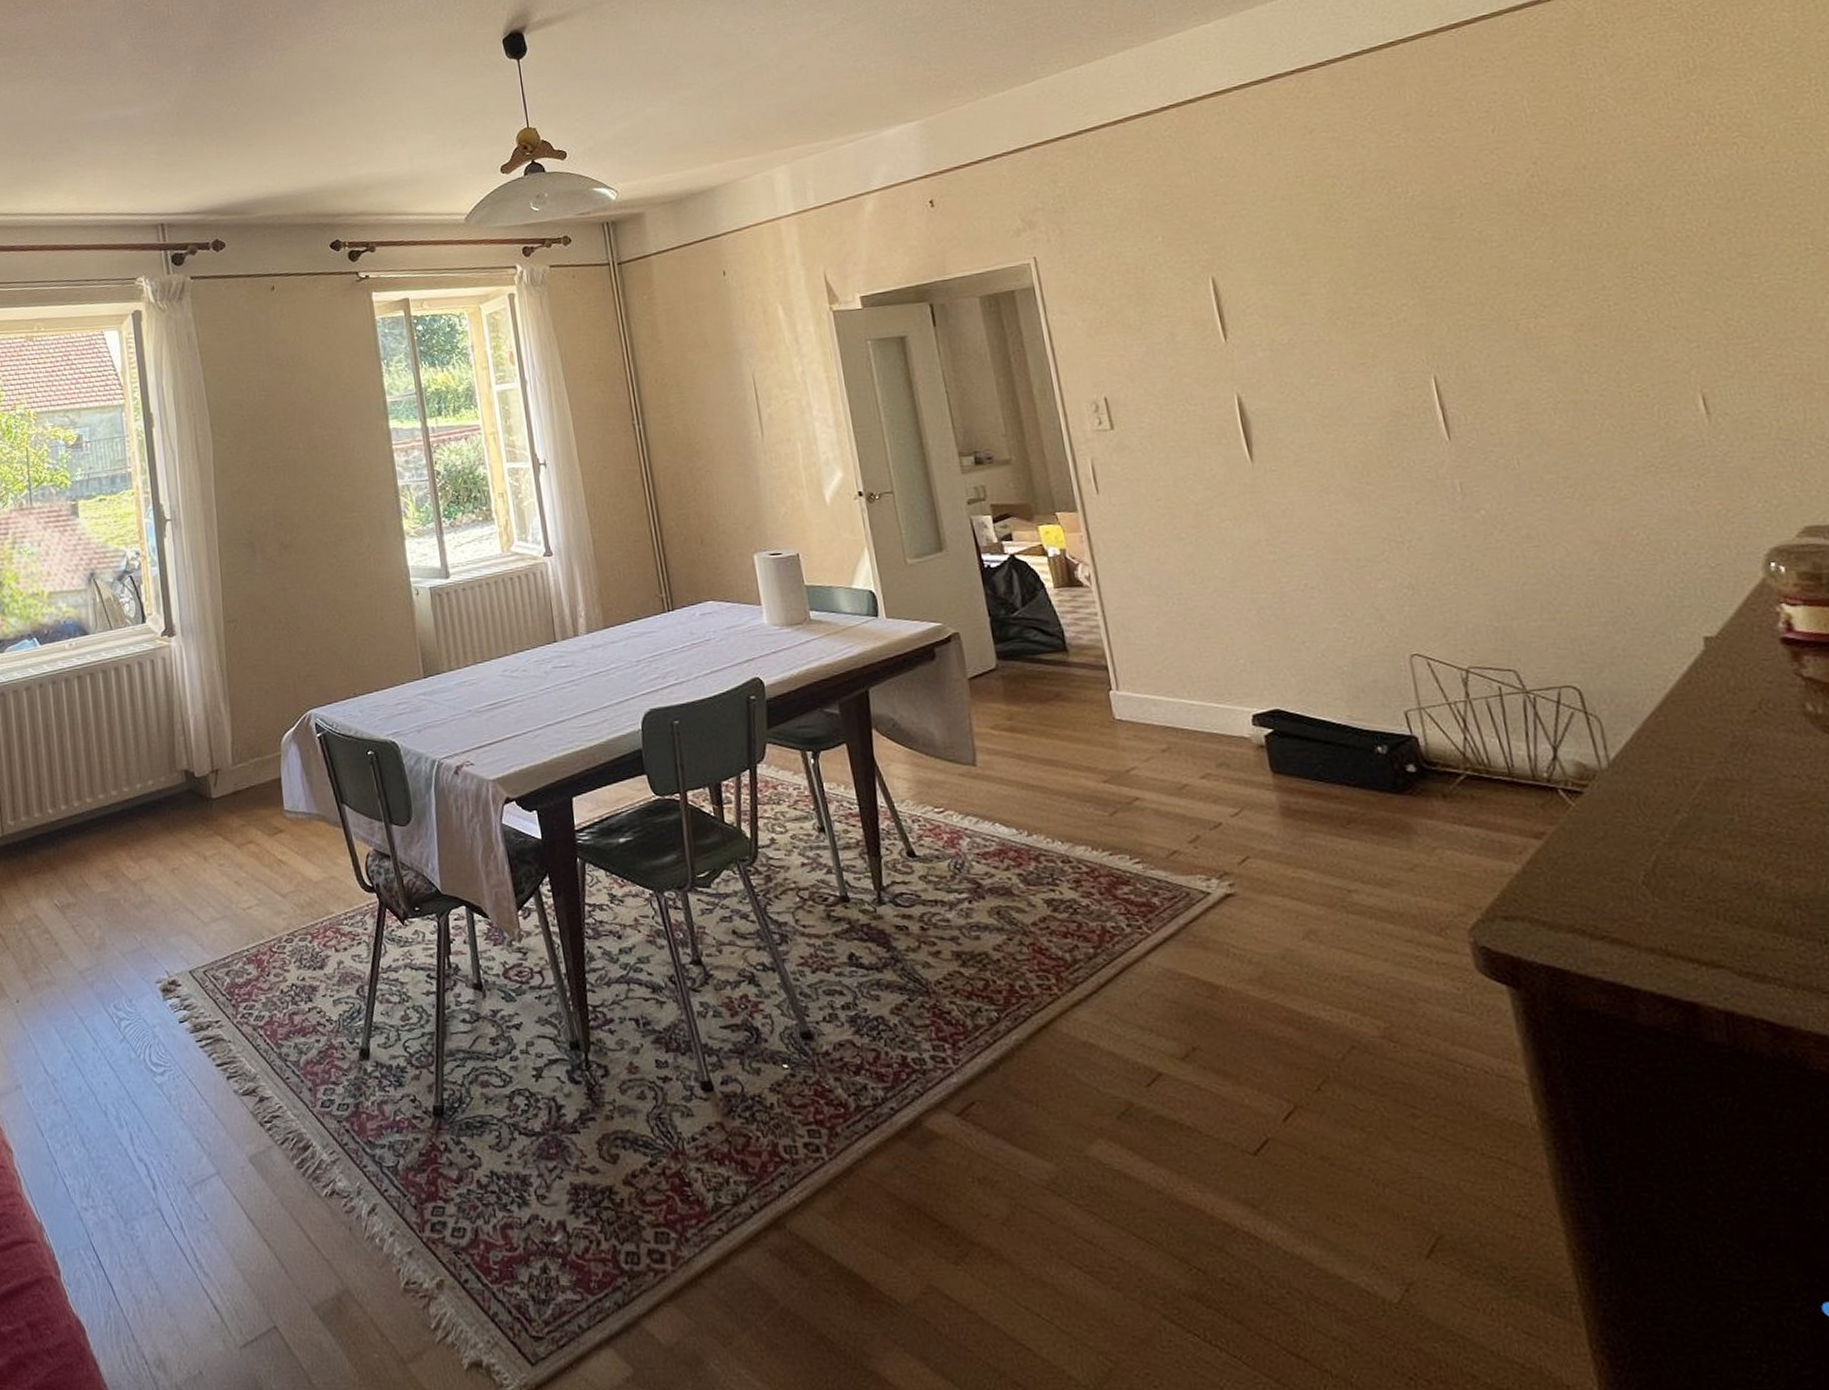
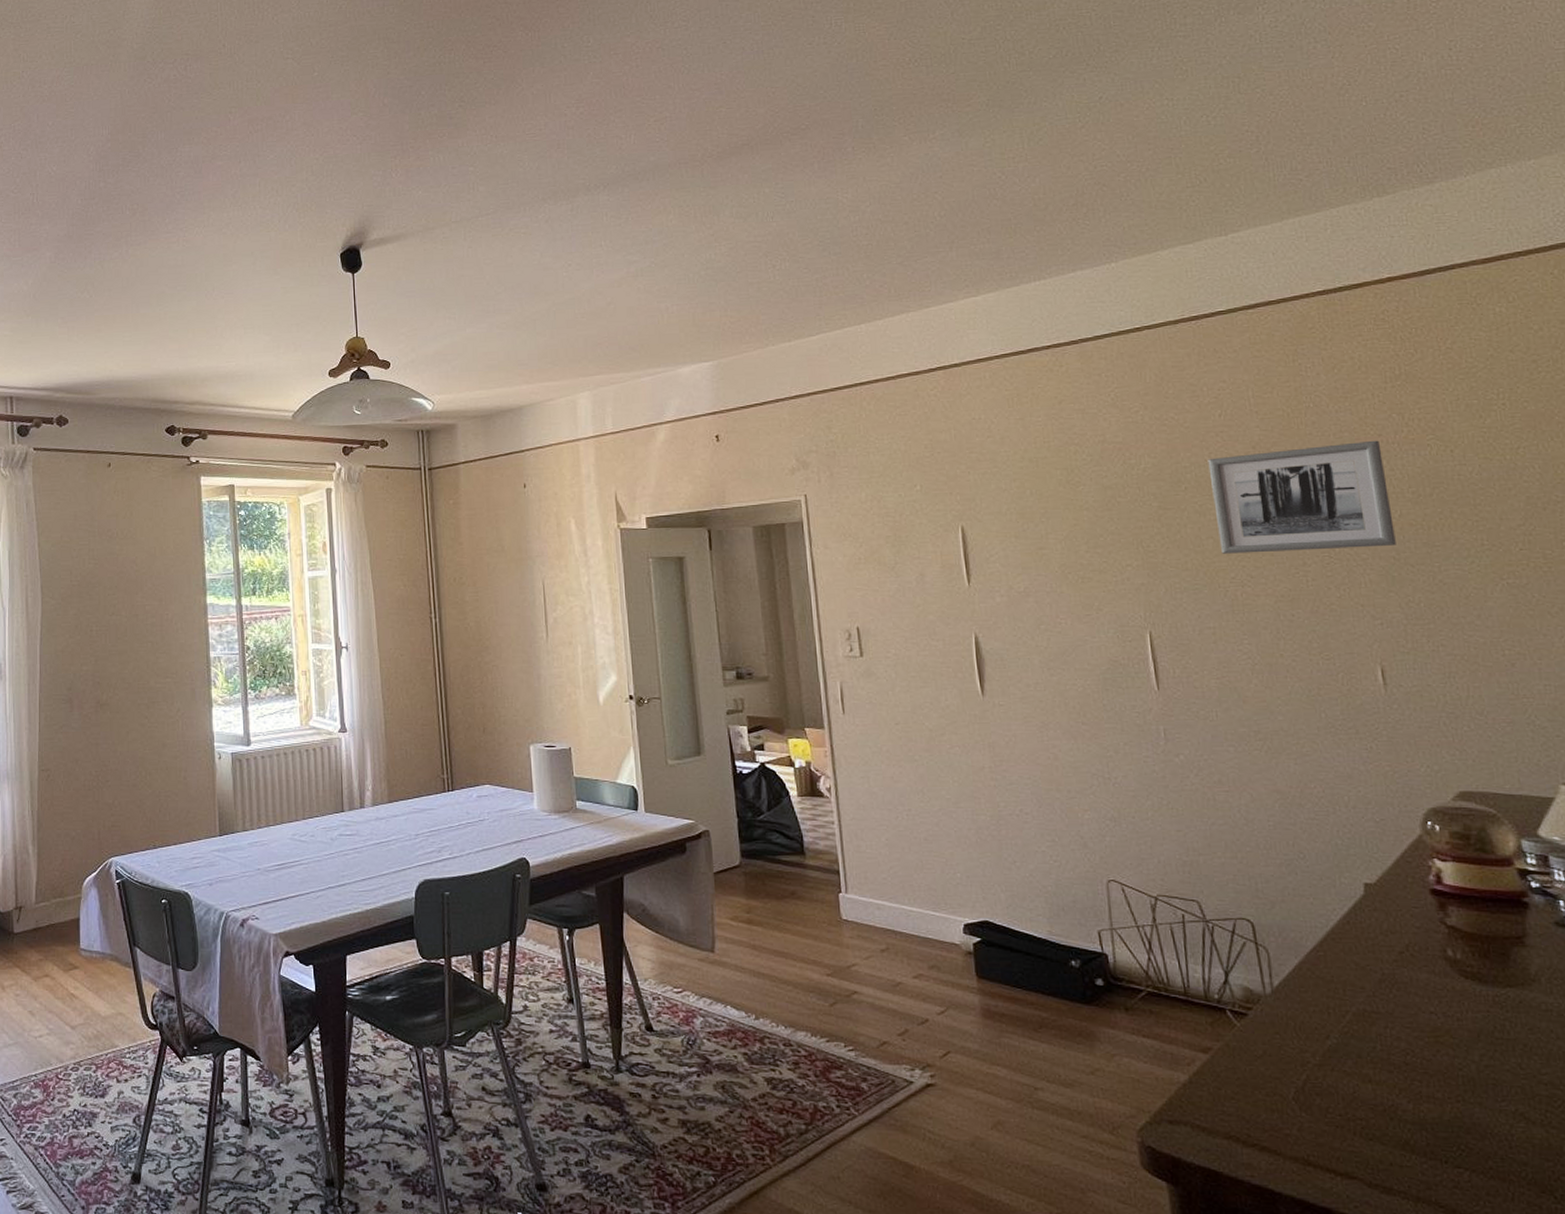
wall art: none [1483,143,1707,284] -> present [1207,440,1396,554]

